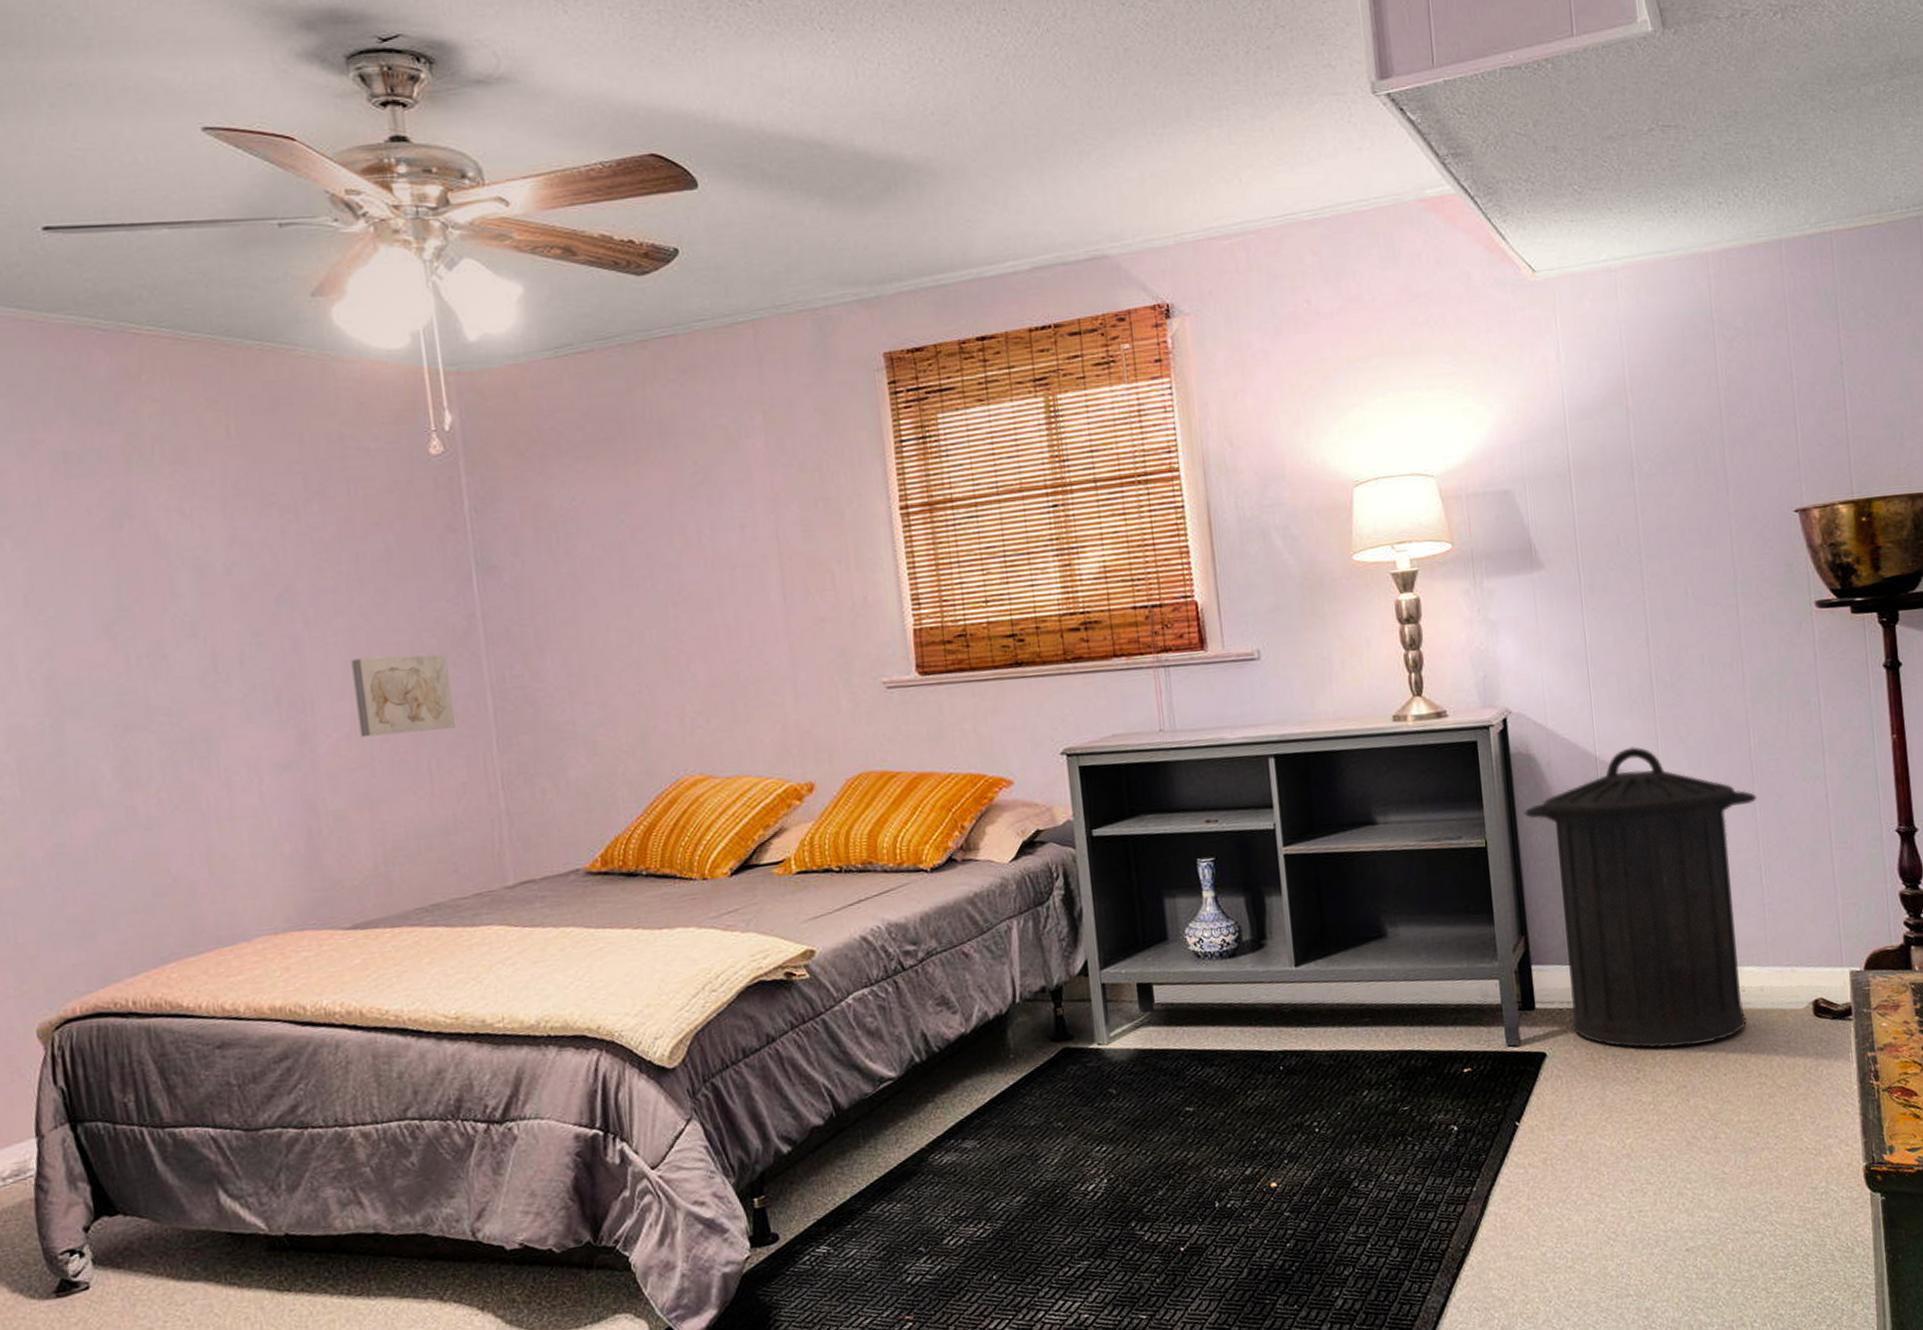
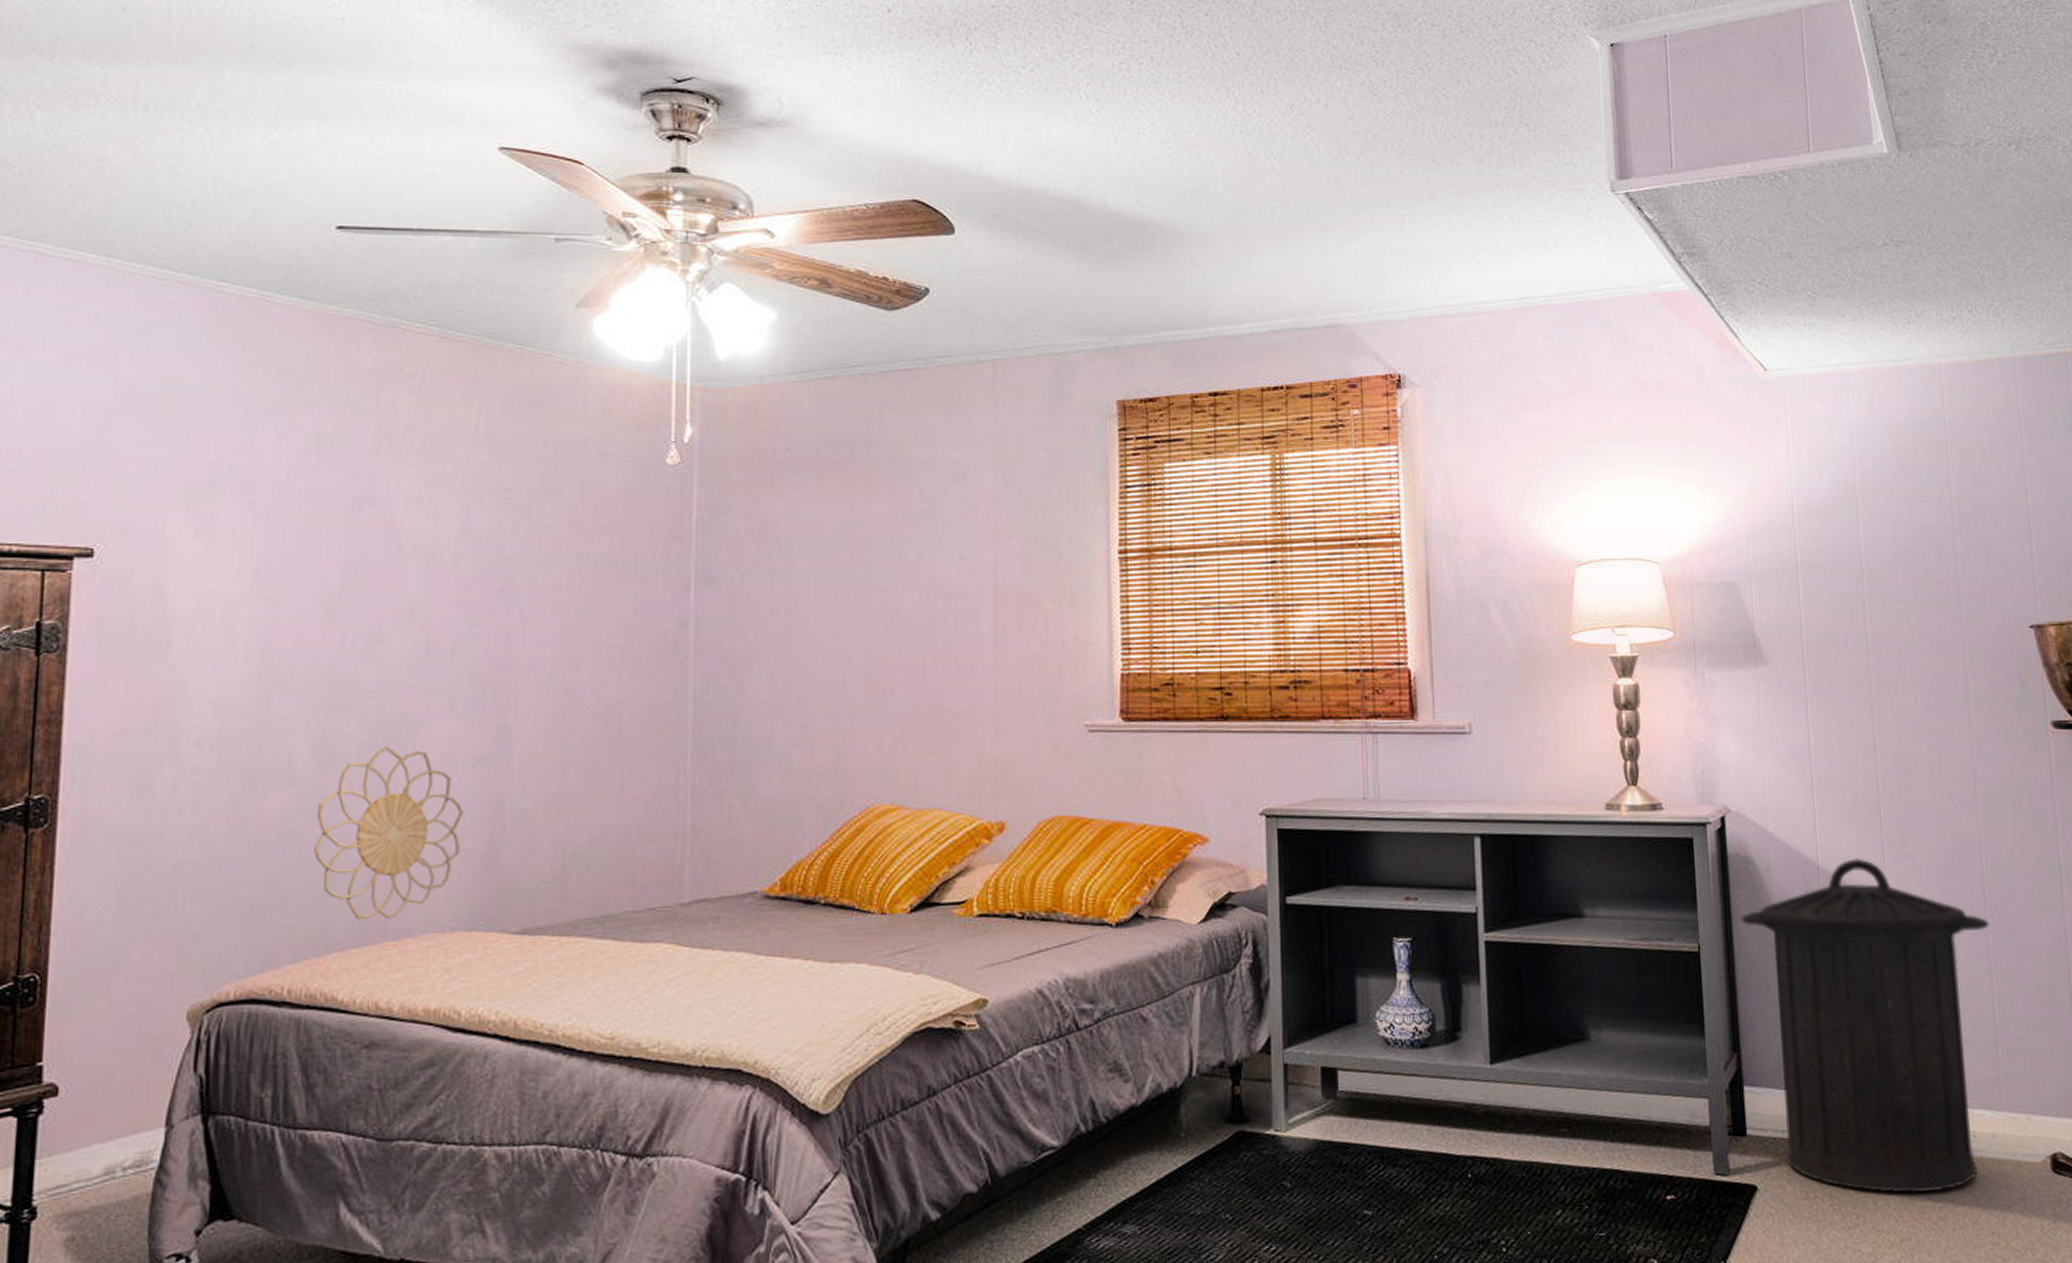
decorative wall piece: none [131,761,281,930] -> present [313,746,464,920]
wall art: present [351,654,455,738] -> none [558,658,654,737]

